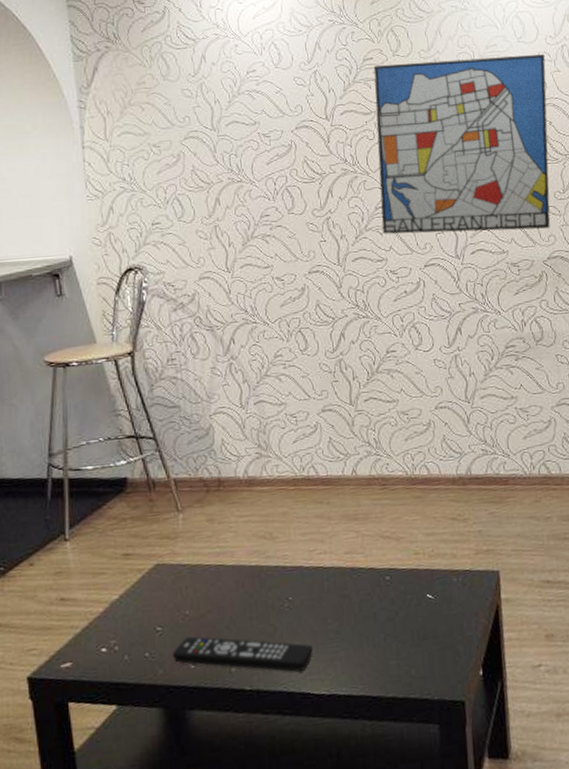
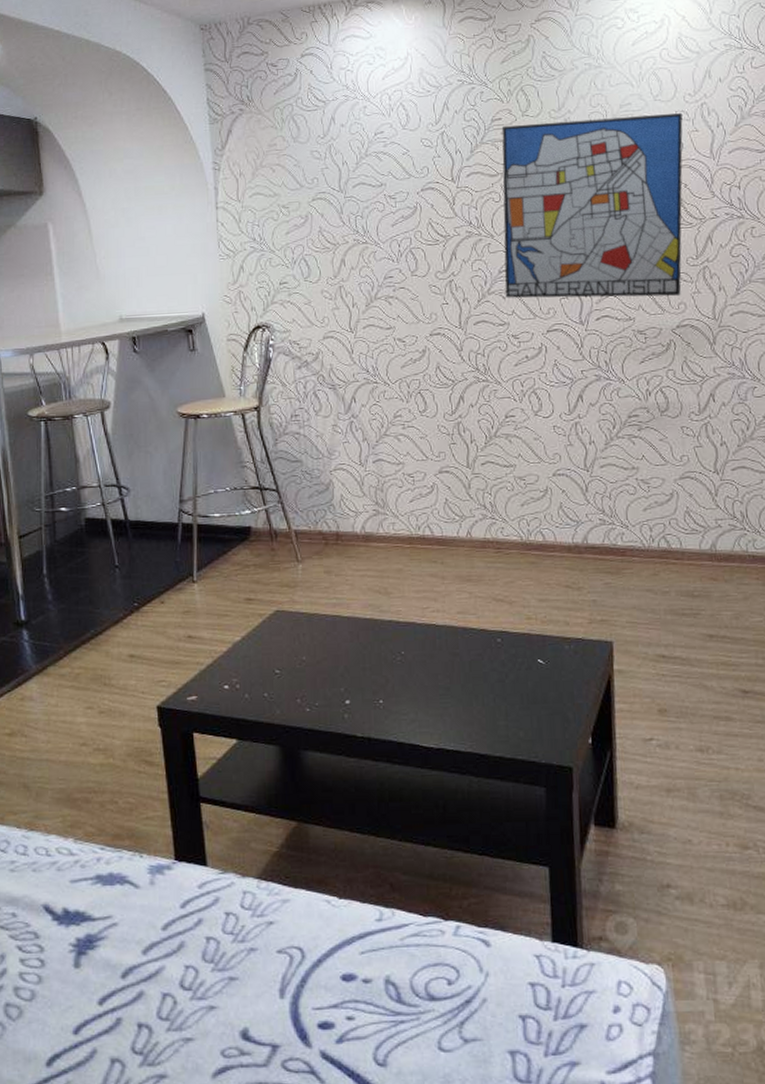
remote control: present [172,636,313,672] -> none [289,681,423,723]

